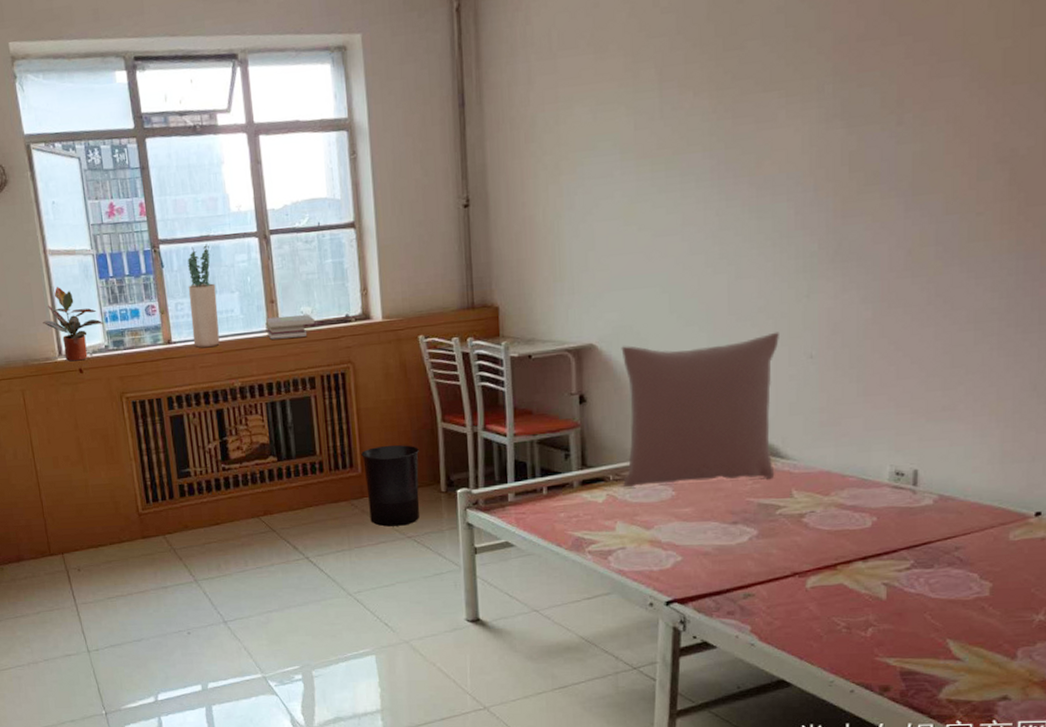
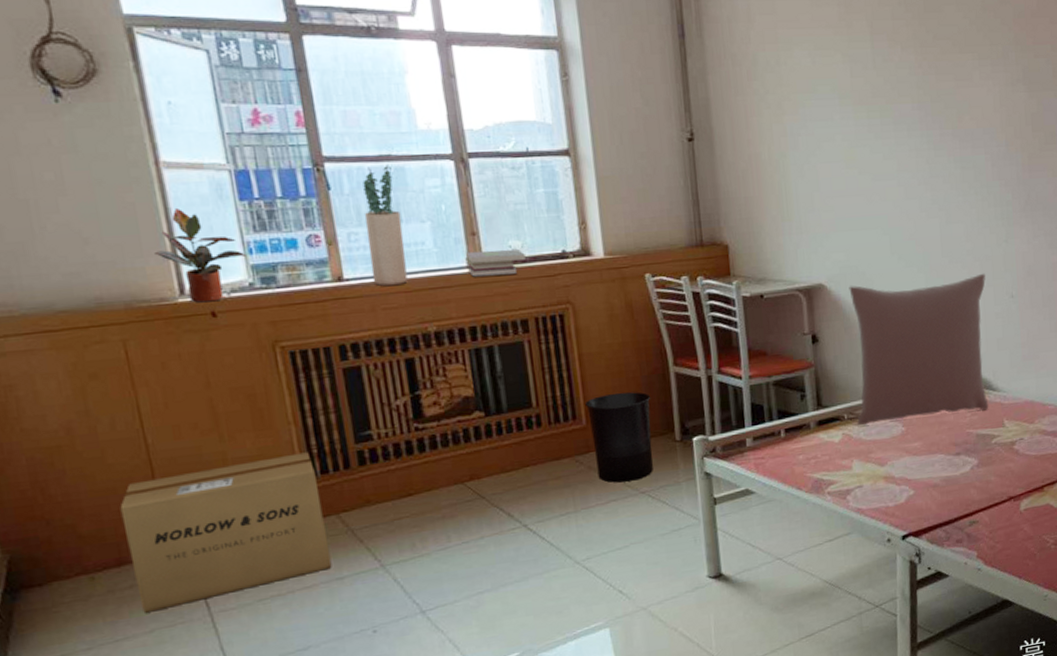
box: none [19,483,159,599] -> present [120,452,332,613]

